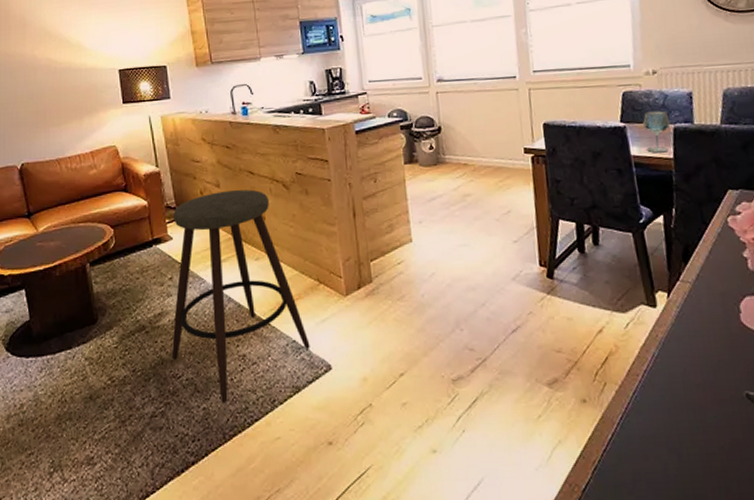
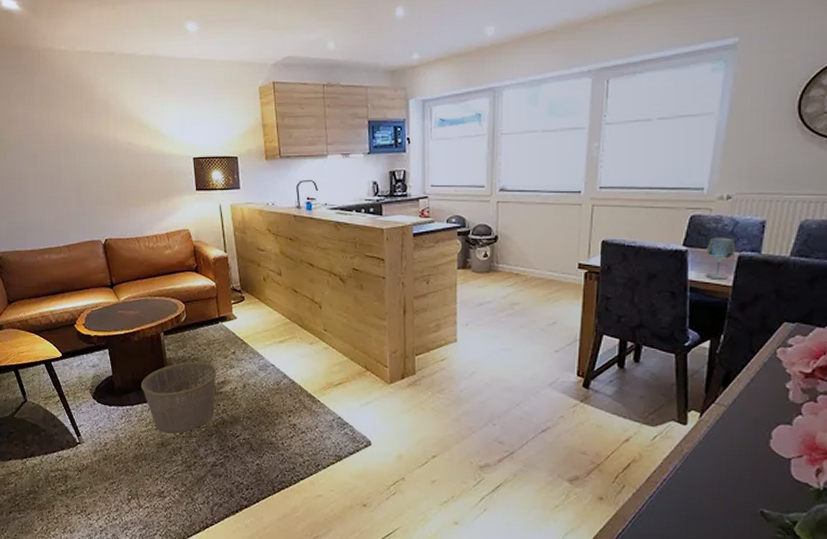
basket: none [65,291,153,384] -> present [141,360,217,434]
bar stool: present [172,189,310,404] -> none [232,280,354,462]

